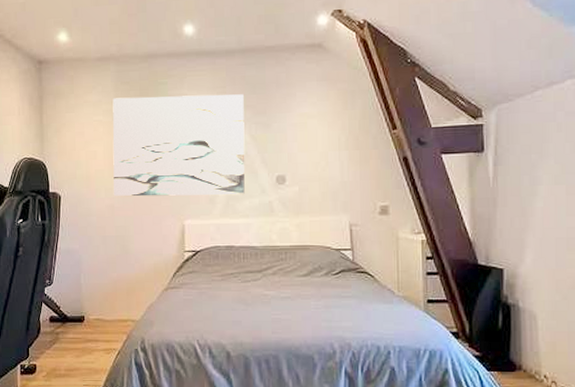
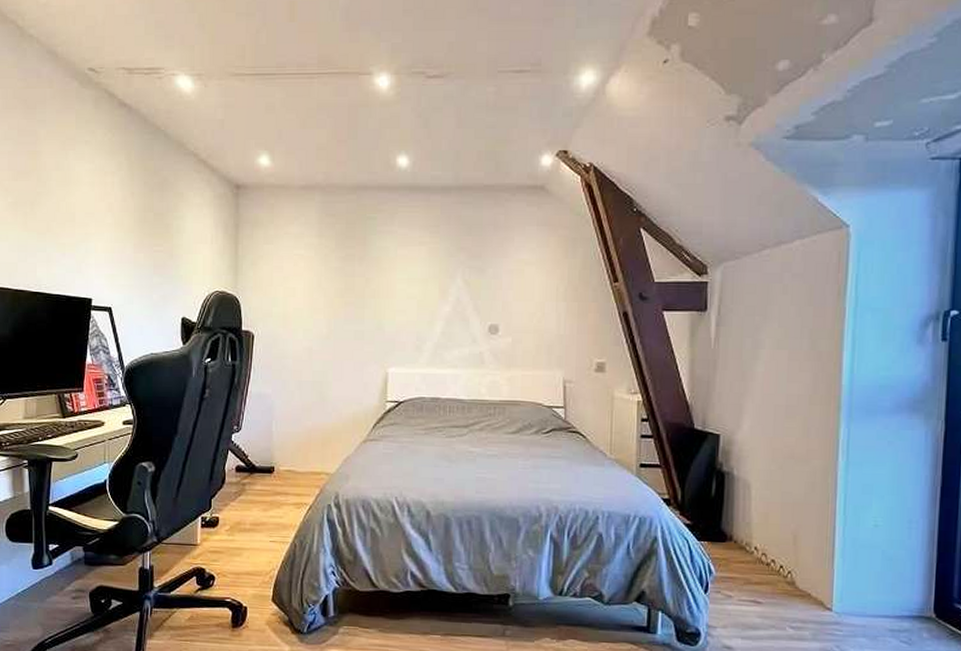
wall art: present [112,94,245,197] -> none [312,231,458,344]

